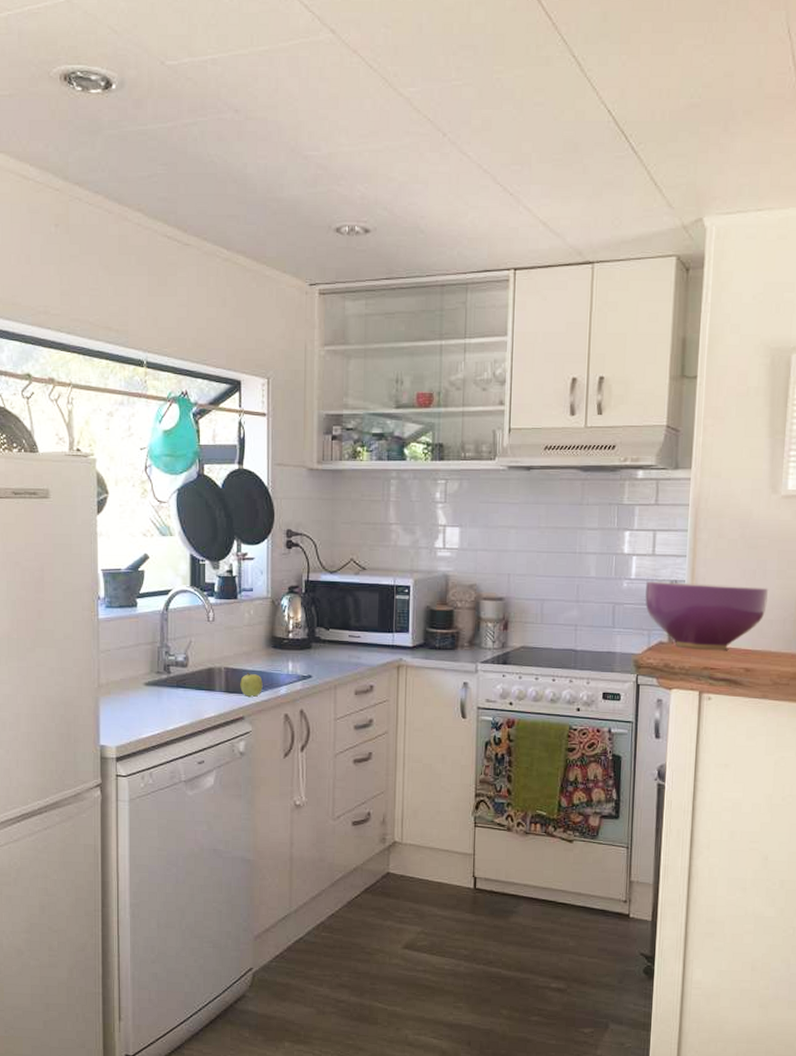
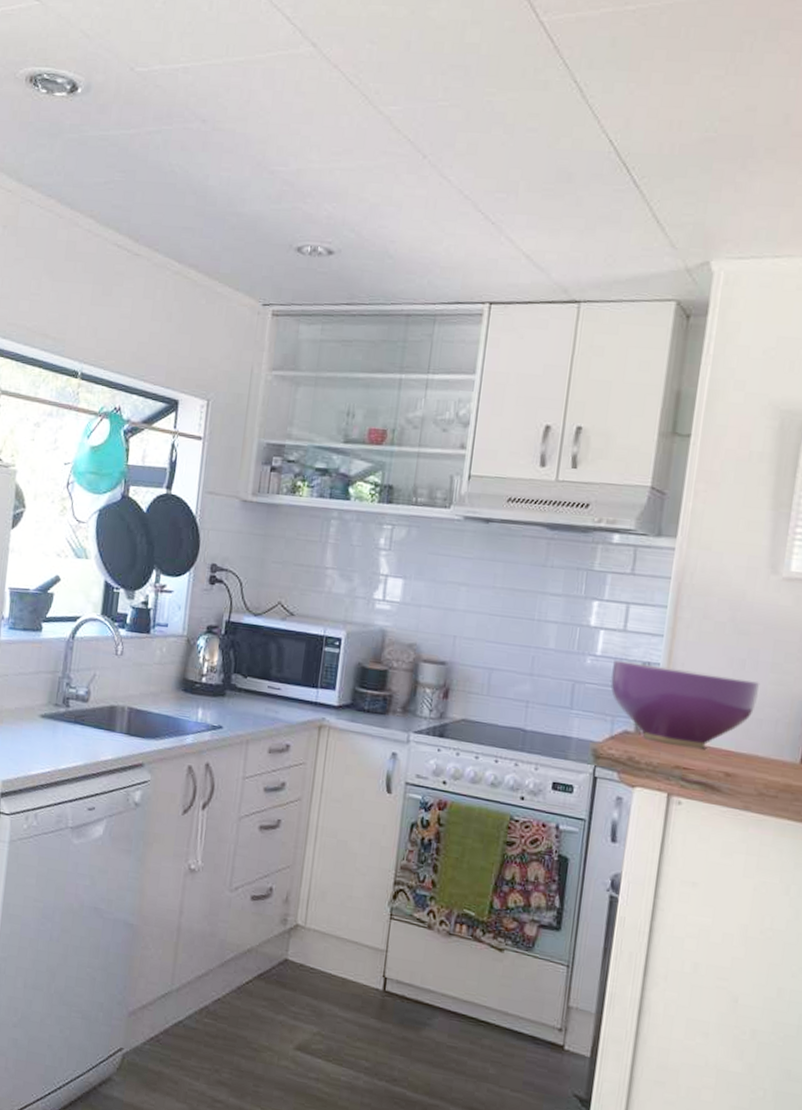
fruit: present [240,673,263,697] -> none [143,715,168,743]

